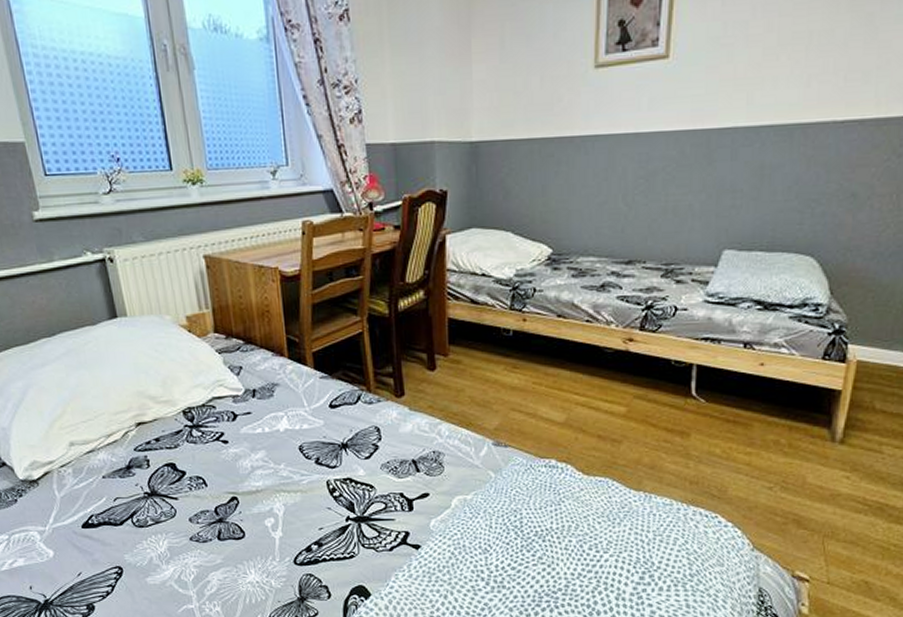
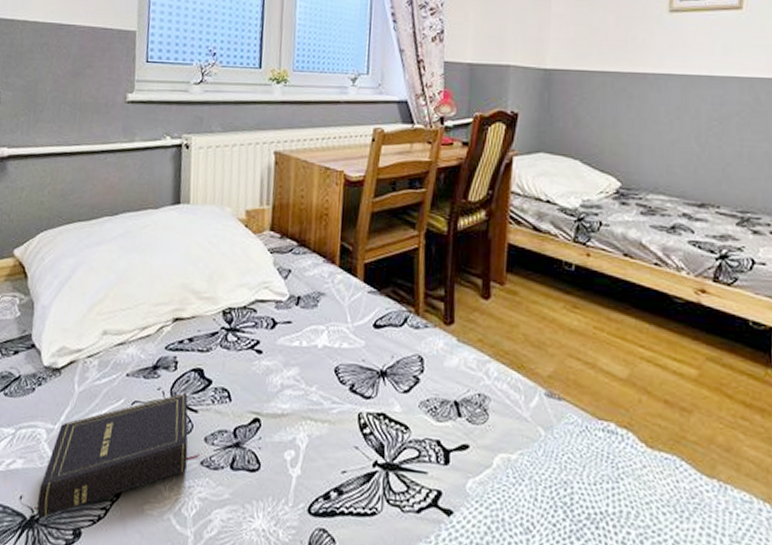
book: none [45,486,189,601] -> present [34,393,201,519]

